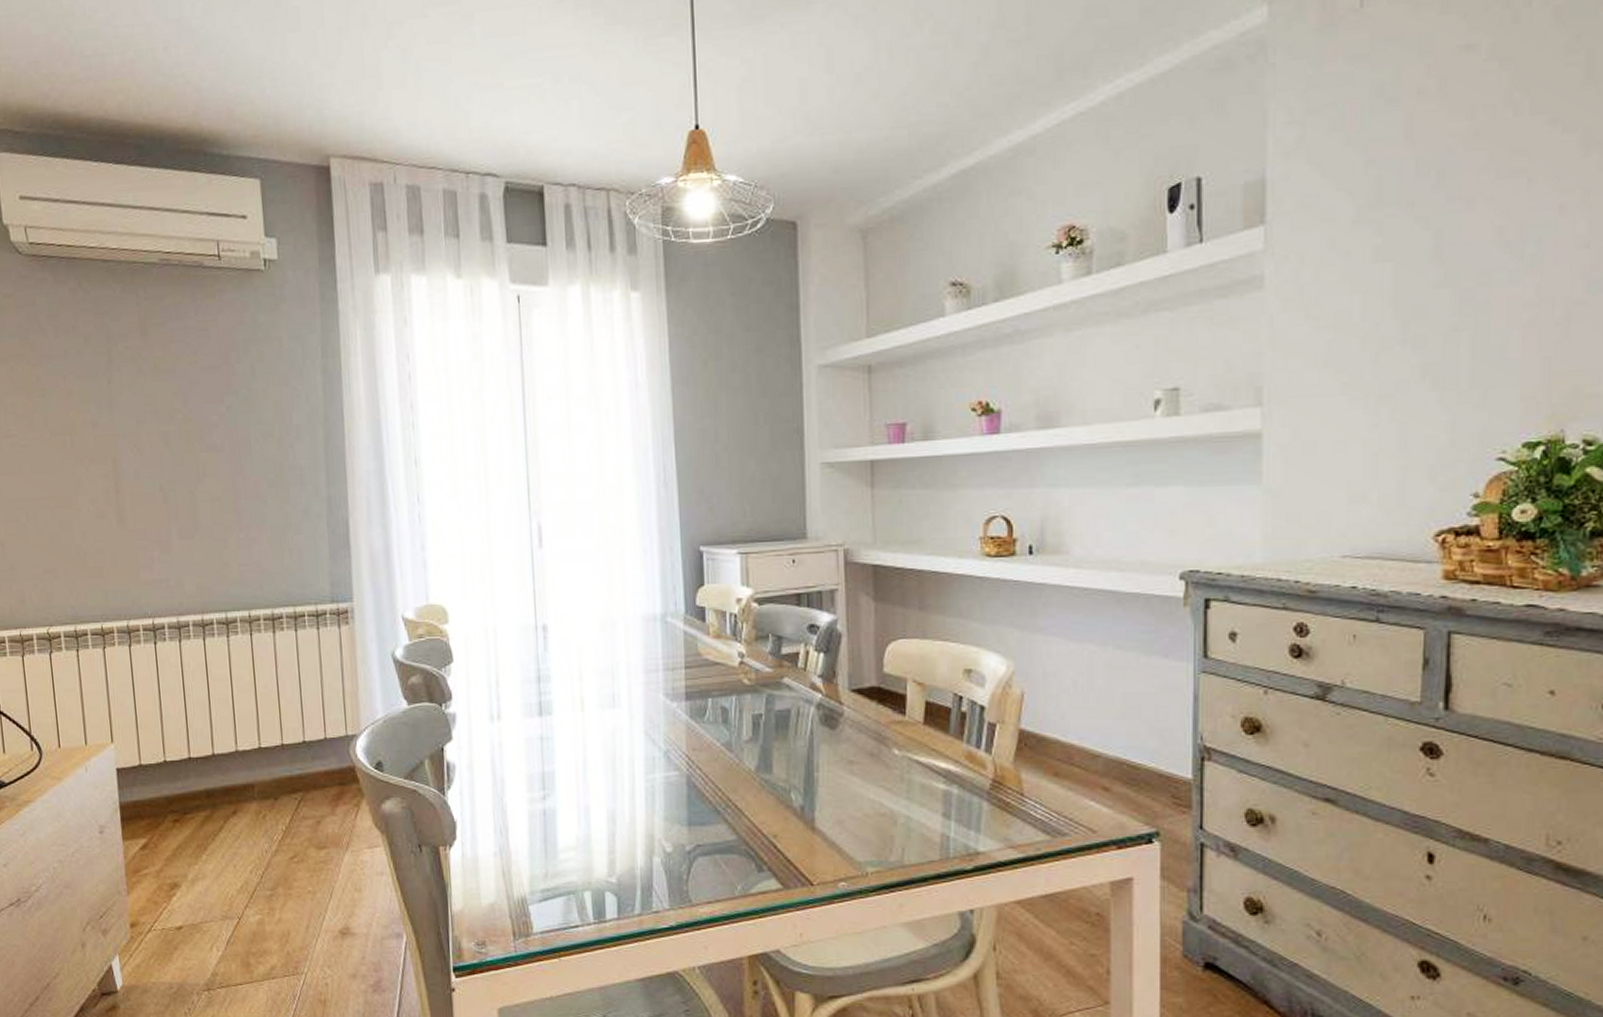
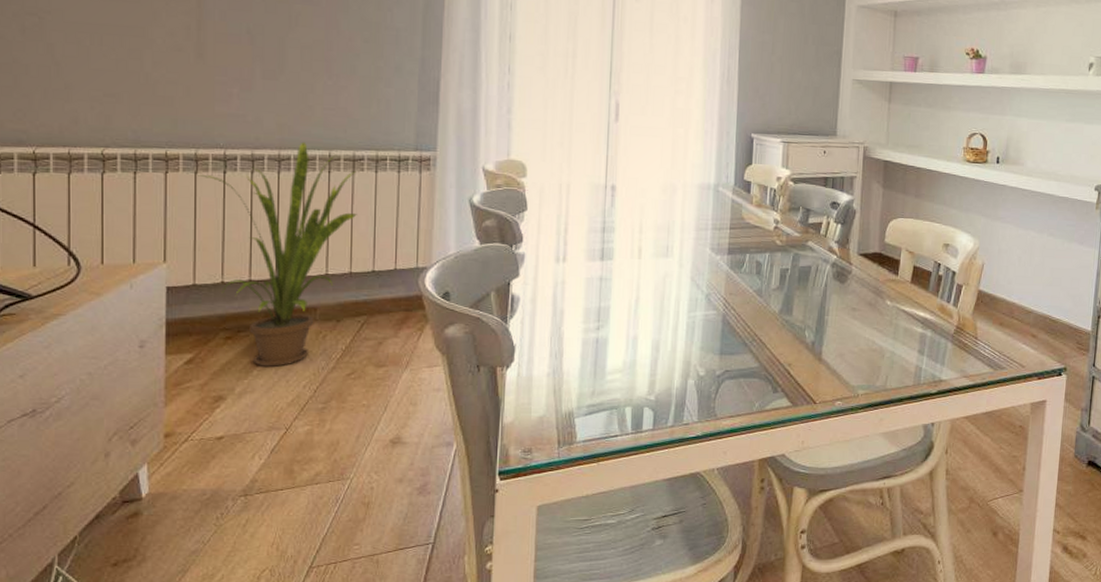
house plant: none [132,603,282,851] -> present [198,141,357,367]

